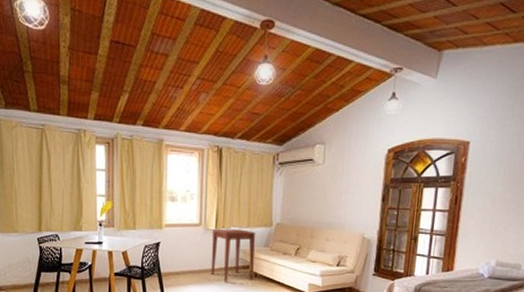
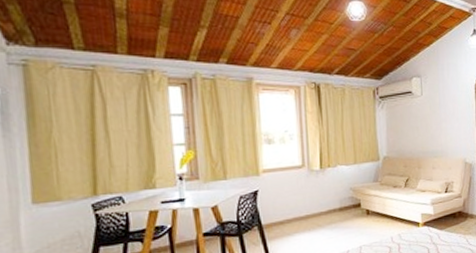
side table: present [211,228,256,282] -> none [318,166,366,225]

